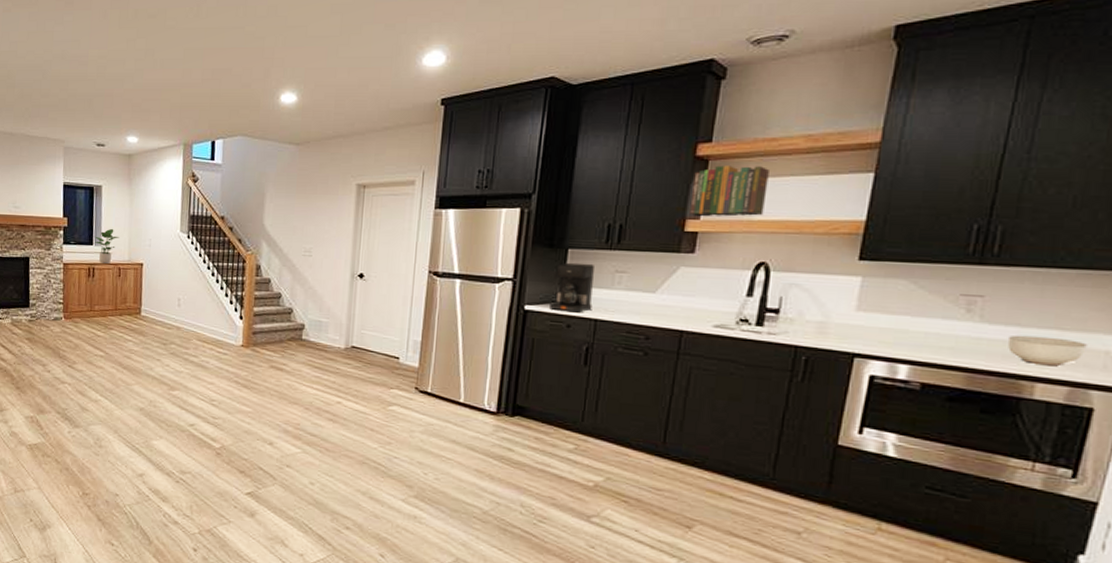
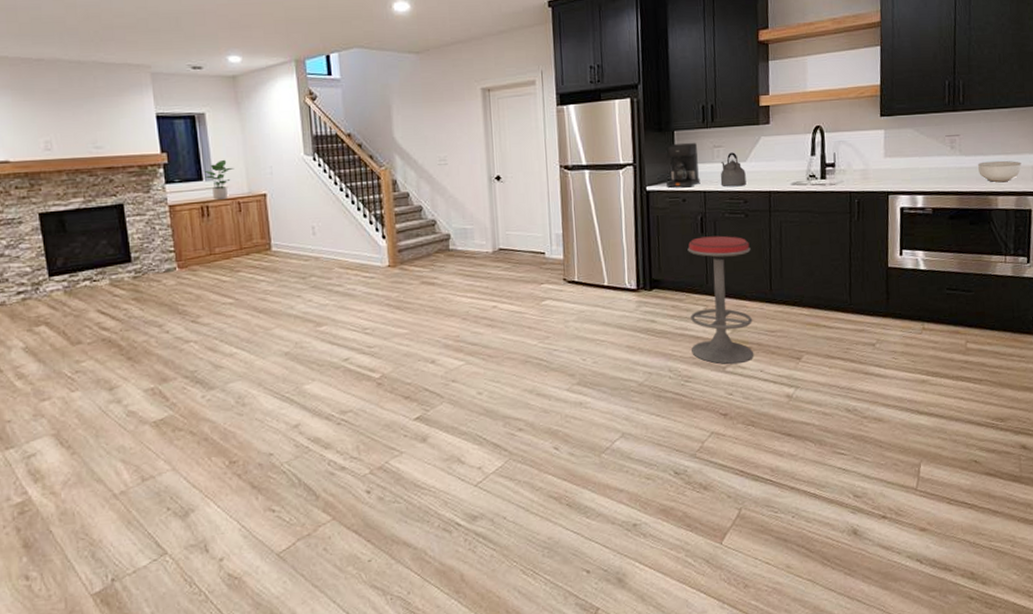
bar stool: none [551,369,645,517] -> present [687,235,753,365]
kettle: none [617,280,653,320] -> present [720,152,746,187]
books: present [689,165,769,217] -> none [760,46,813,93]

